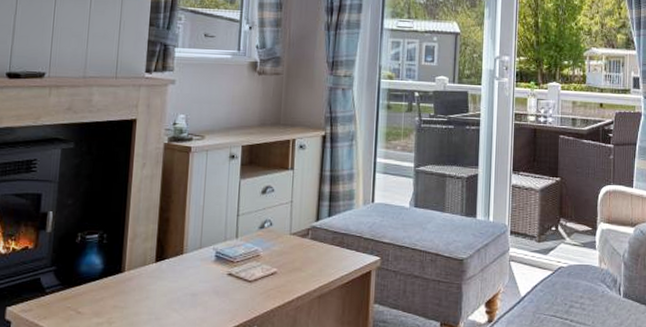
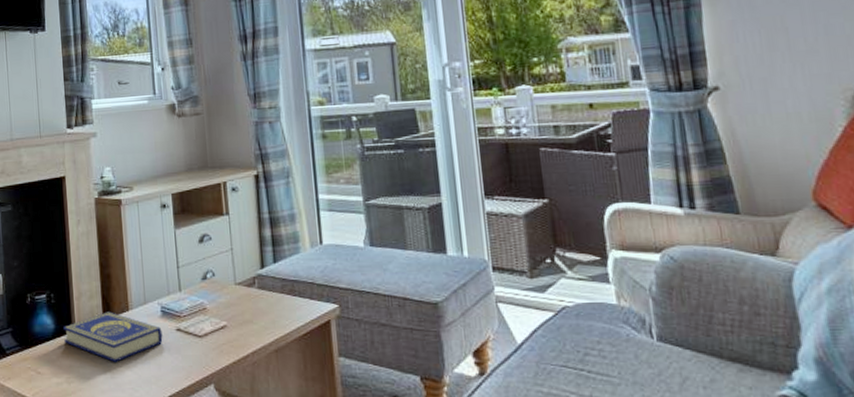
book: none [111,254,214,304] -> present [63,312,163,362]

